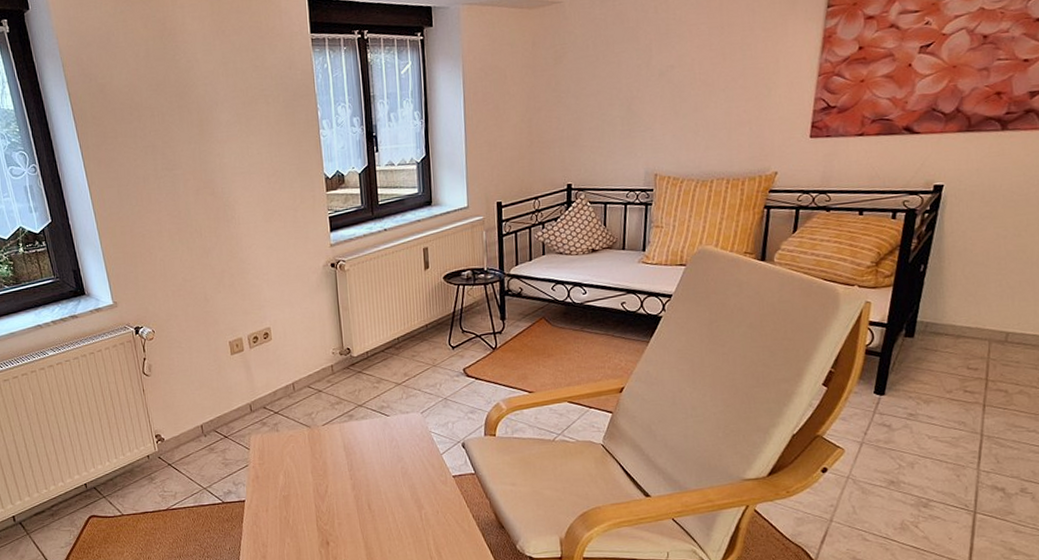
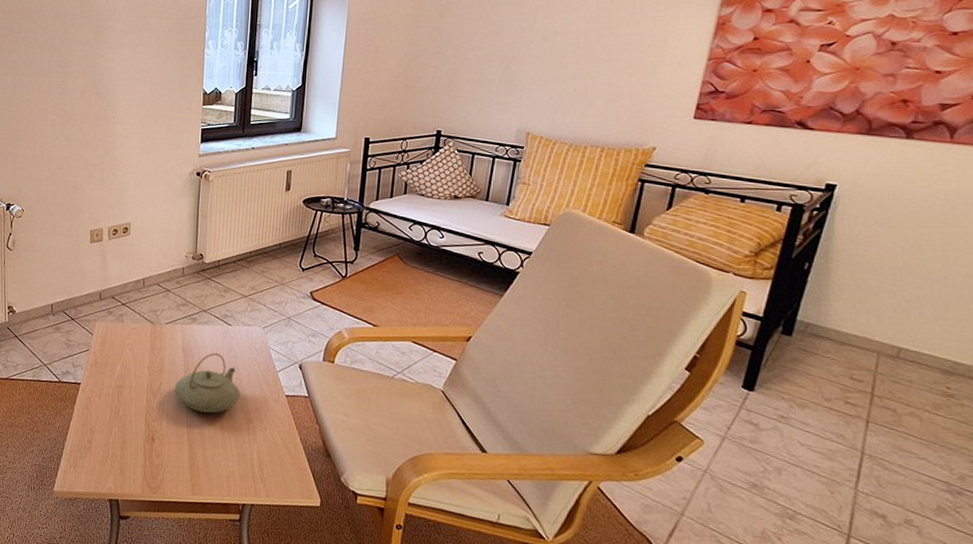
teapot: none [341,445,408,508] -> present [175,352,241,413]

